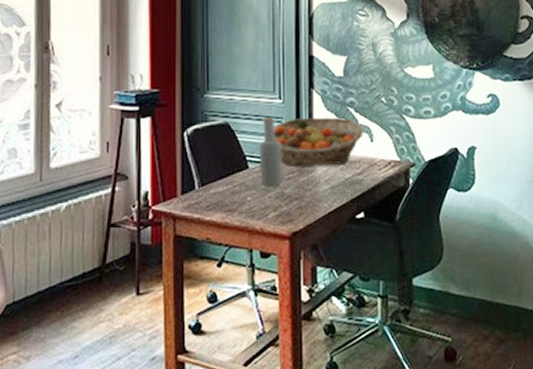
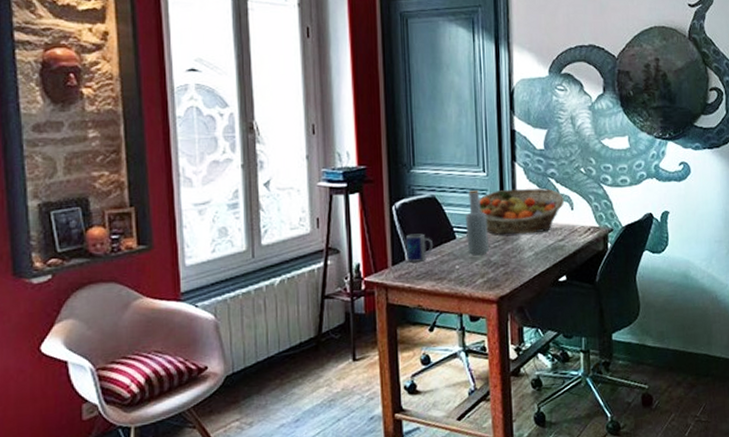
mug: none [196,162,225,192] -> present [405,233,434,262]

